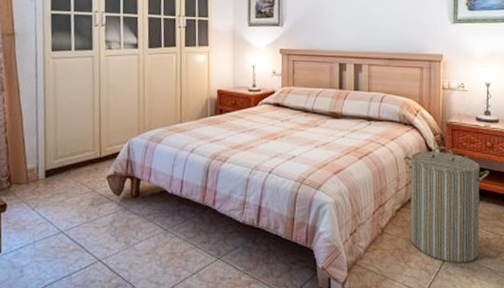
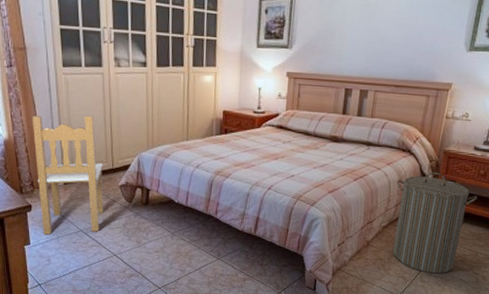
wooden chair: none [15,100,89,239] -> present [32,115,104,235]

